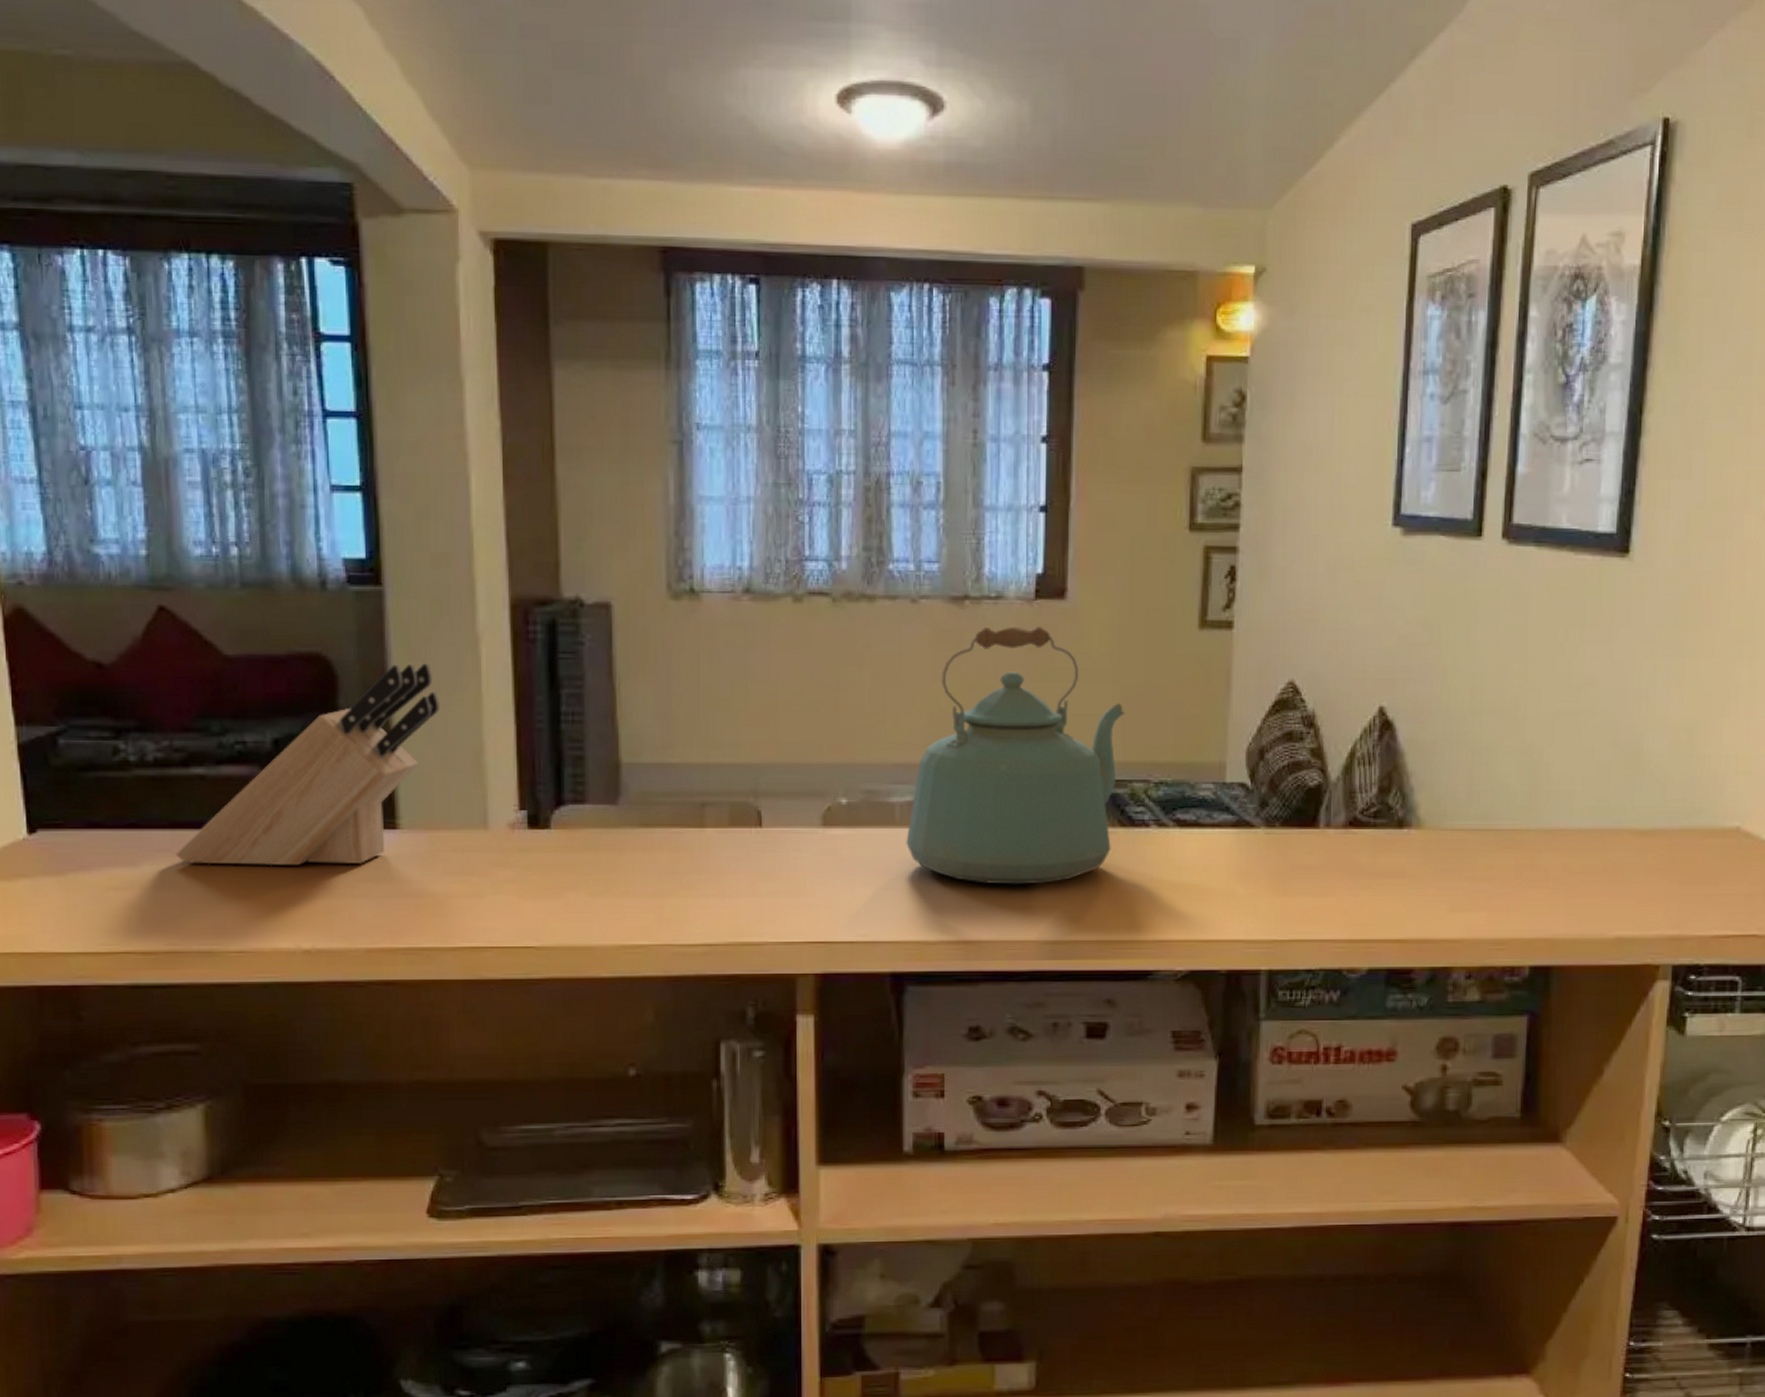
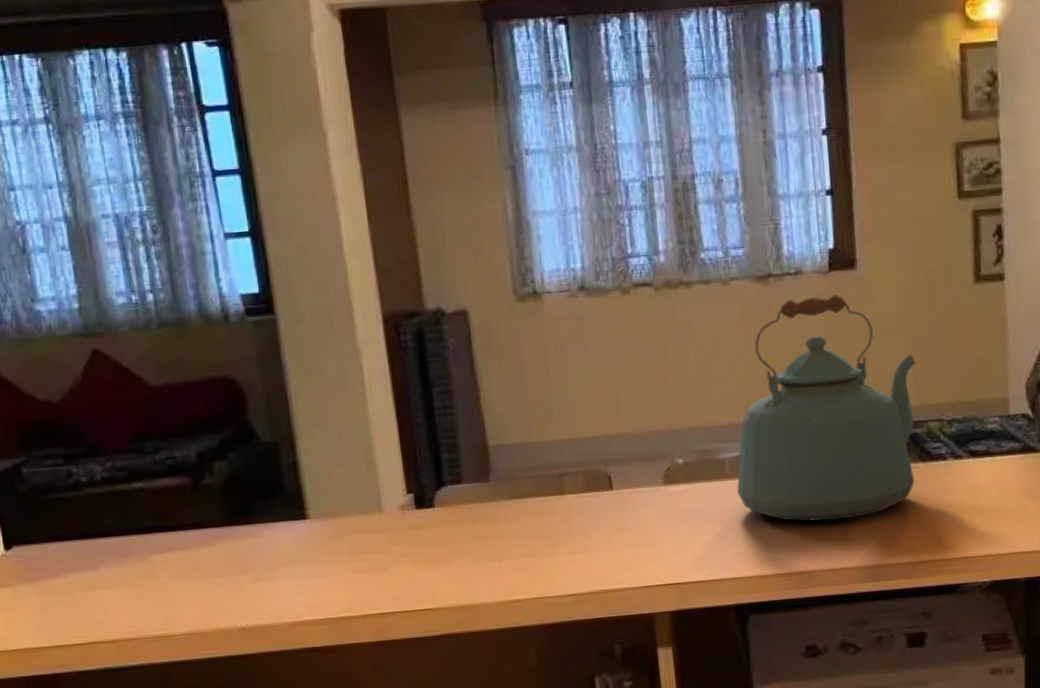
knife block: present [175,663,440,866] -> none [126,376,333,564]

